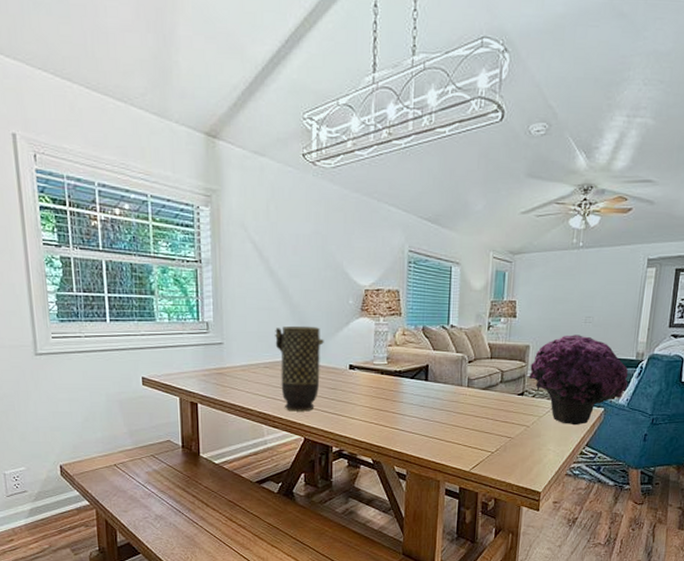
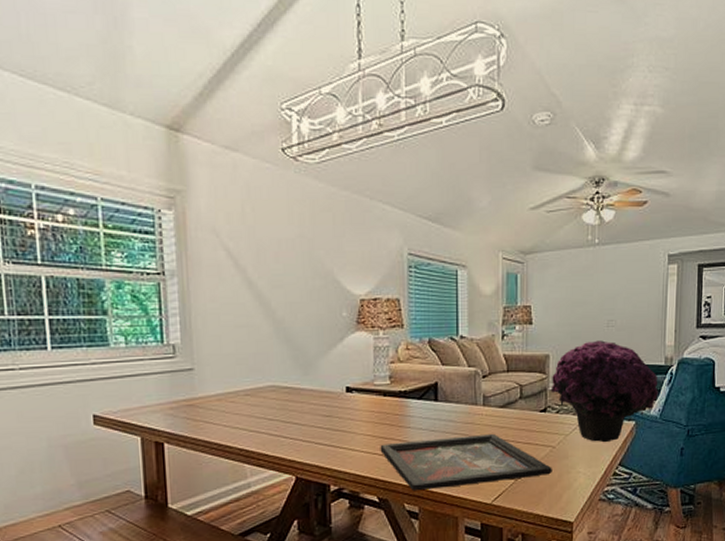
vase: present [275,325,324,412] -> none [256,344,315,446]
decorative tray: none [376,412,525,457] -> present [380,434,552,491]

